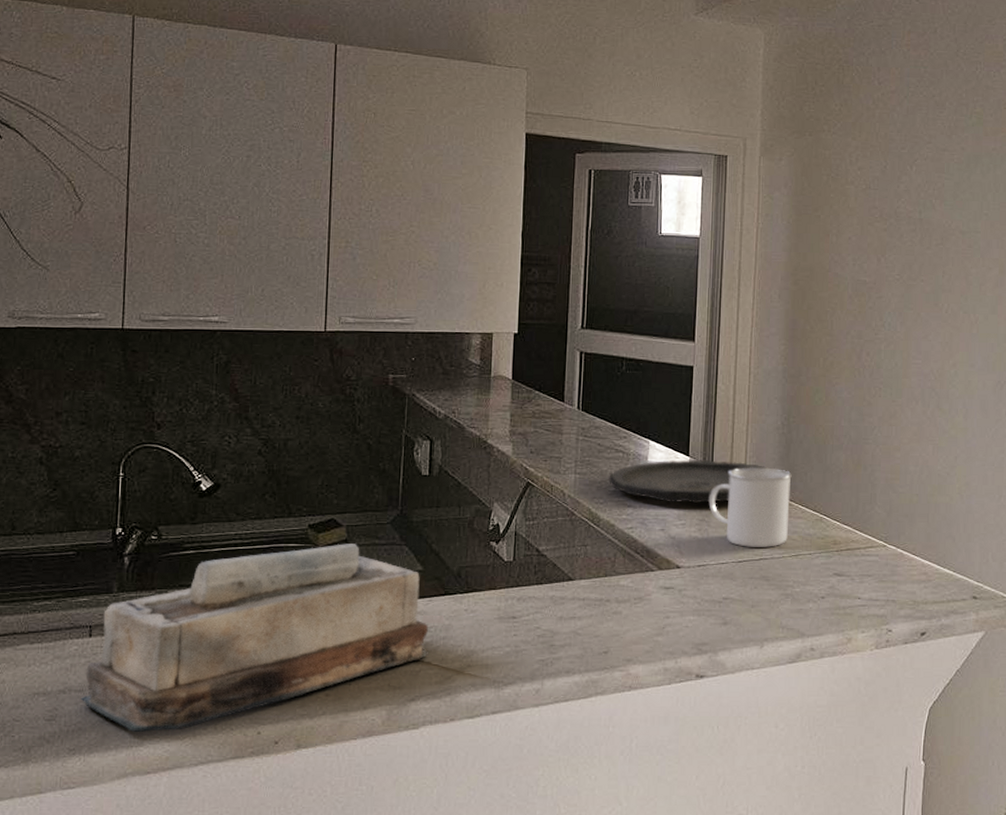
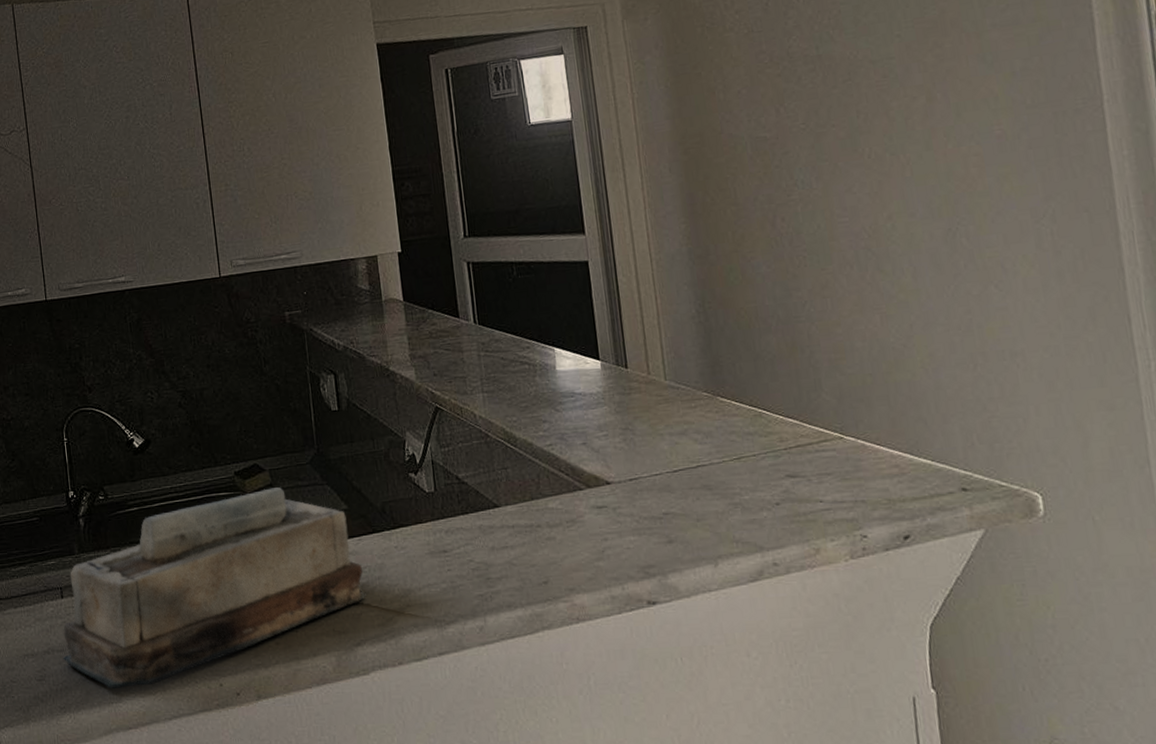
plate: present [608,460,767,504] -> none [517,360,688,413]
cup: present [708,467,792,547] -> none [629,362,725,454]

